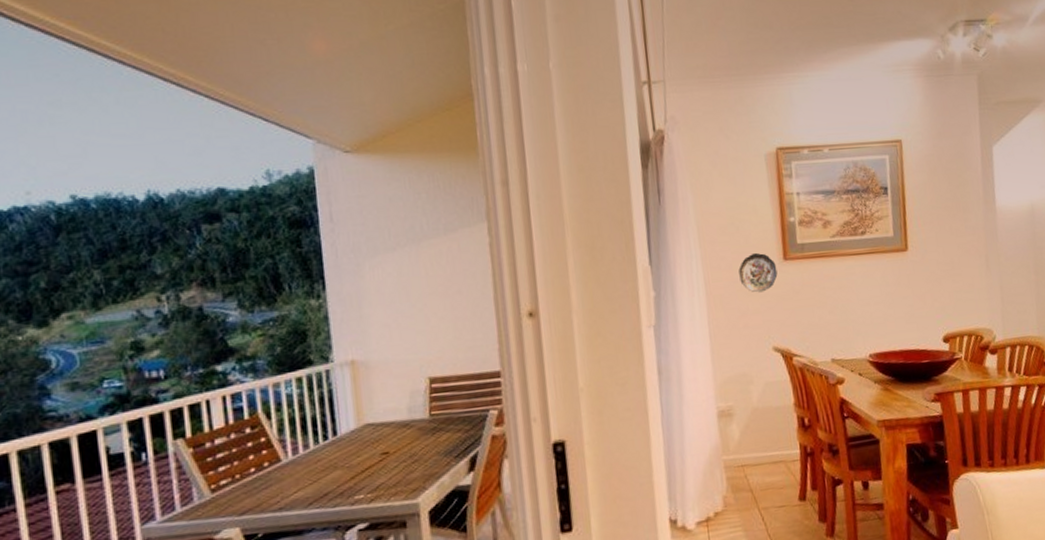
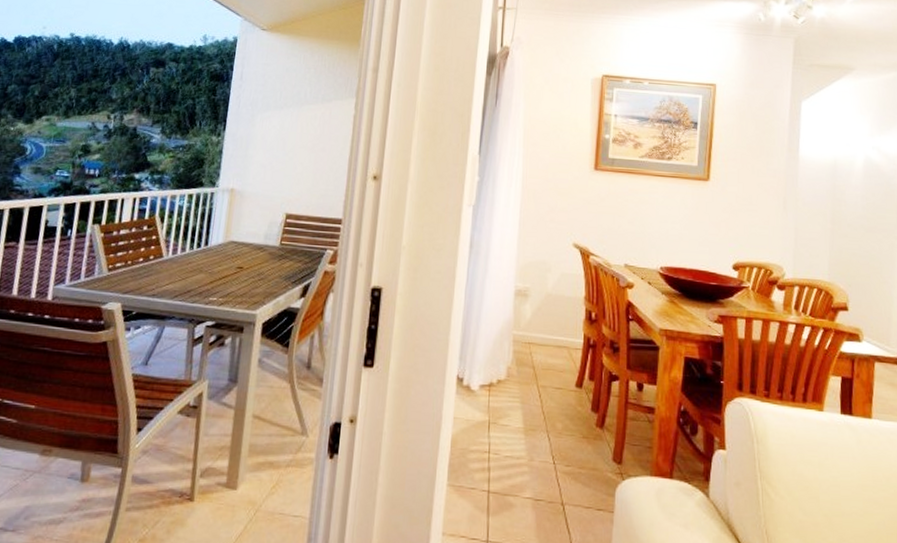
decorative plate: present [739,252,778,293] -> none [553,159,587,194]

